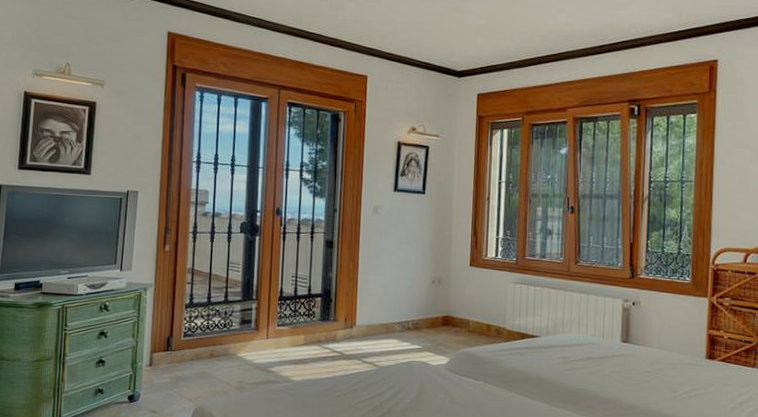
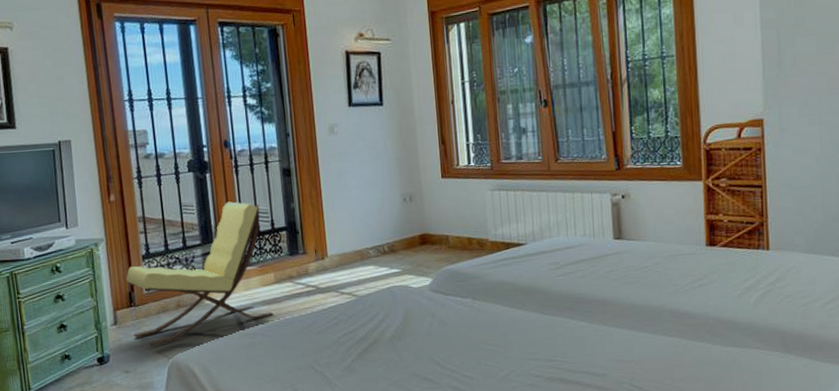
lounge chair: none [166,264,300,390] -> present [126,201,274,346]

